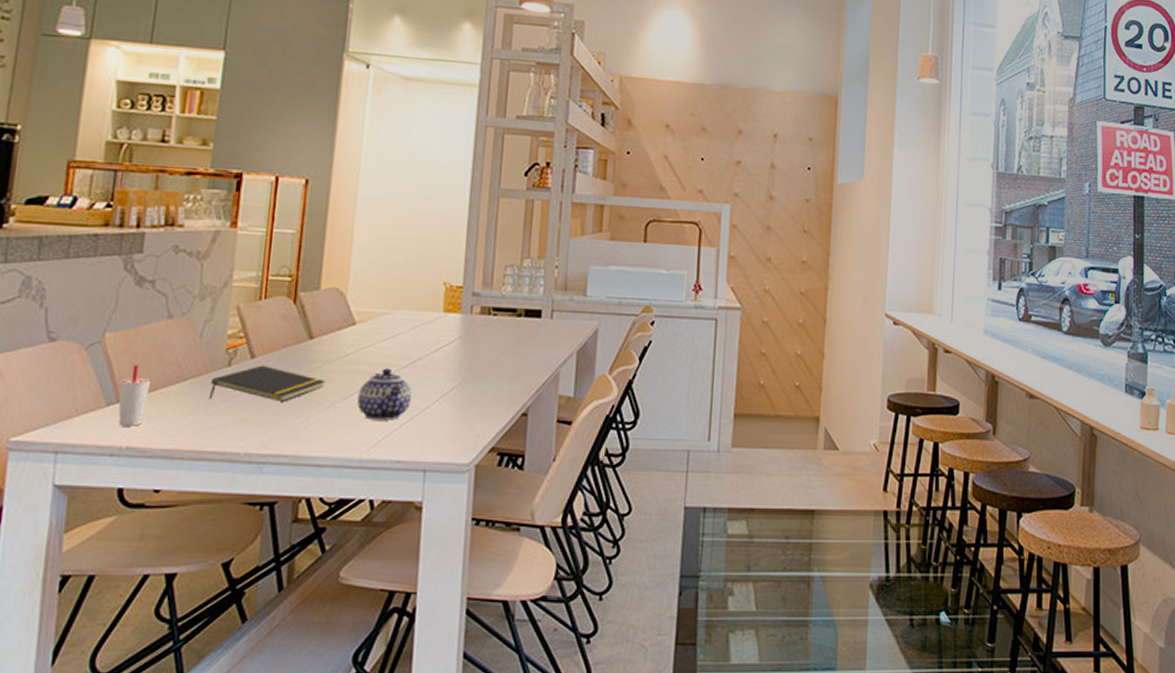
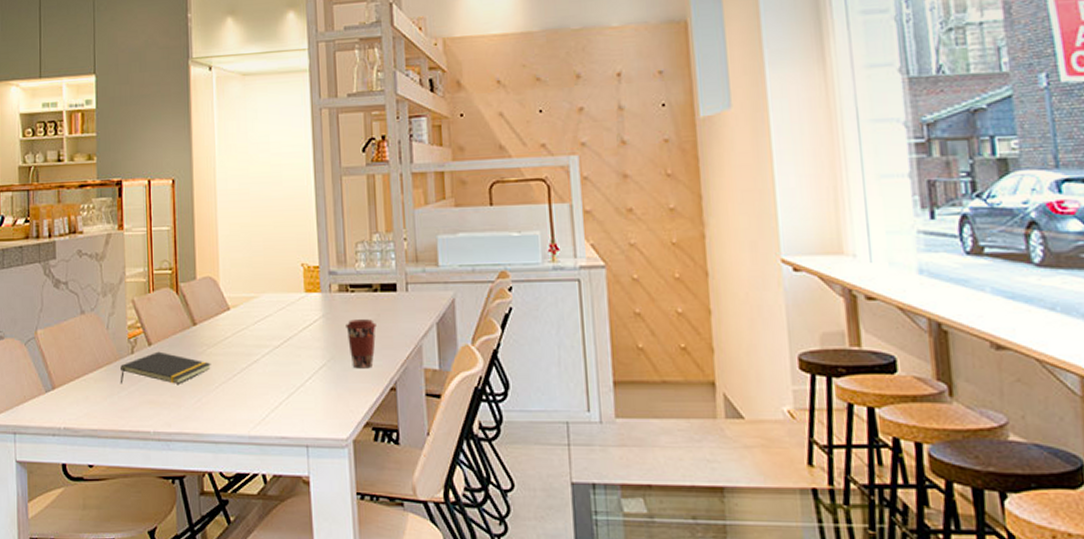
cup: present [118,365,152,426] -> none [51,356,75,410]
teapot: present [357,368,412,421] -> none [240,349,287,399]
coffee cup: none [483,343,516,393] -> present [346,319,376,369]

